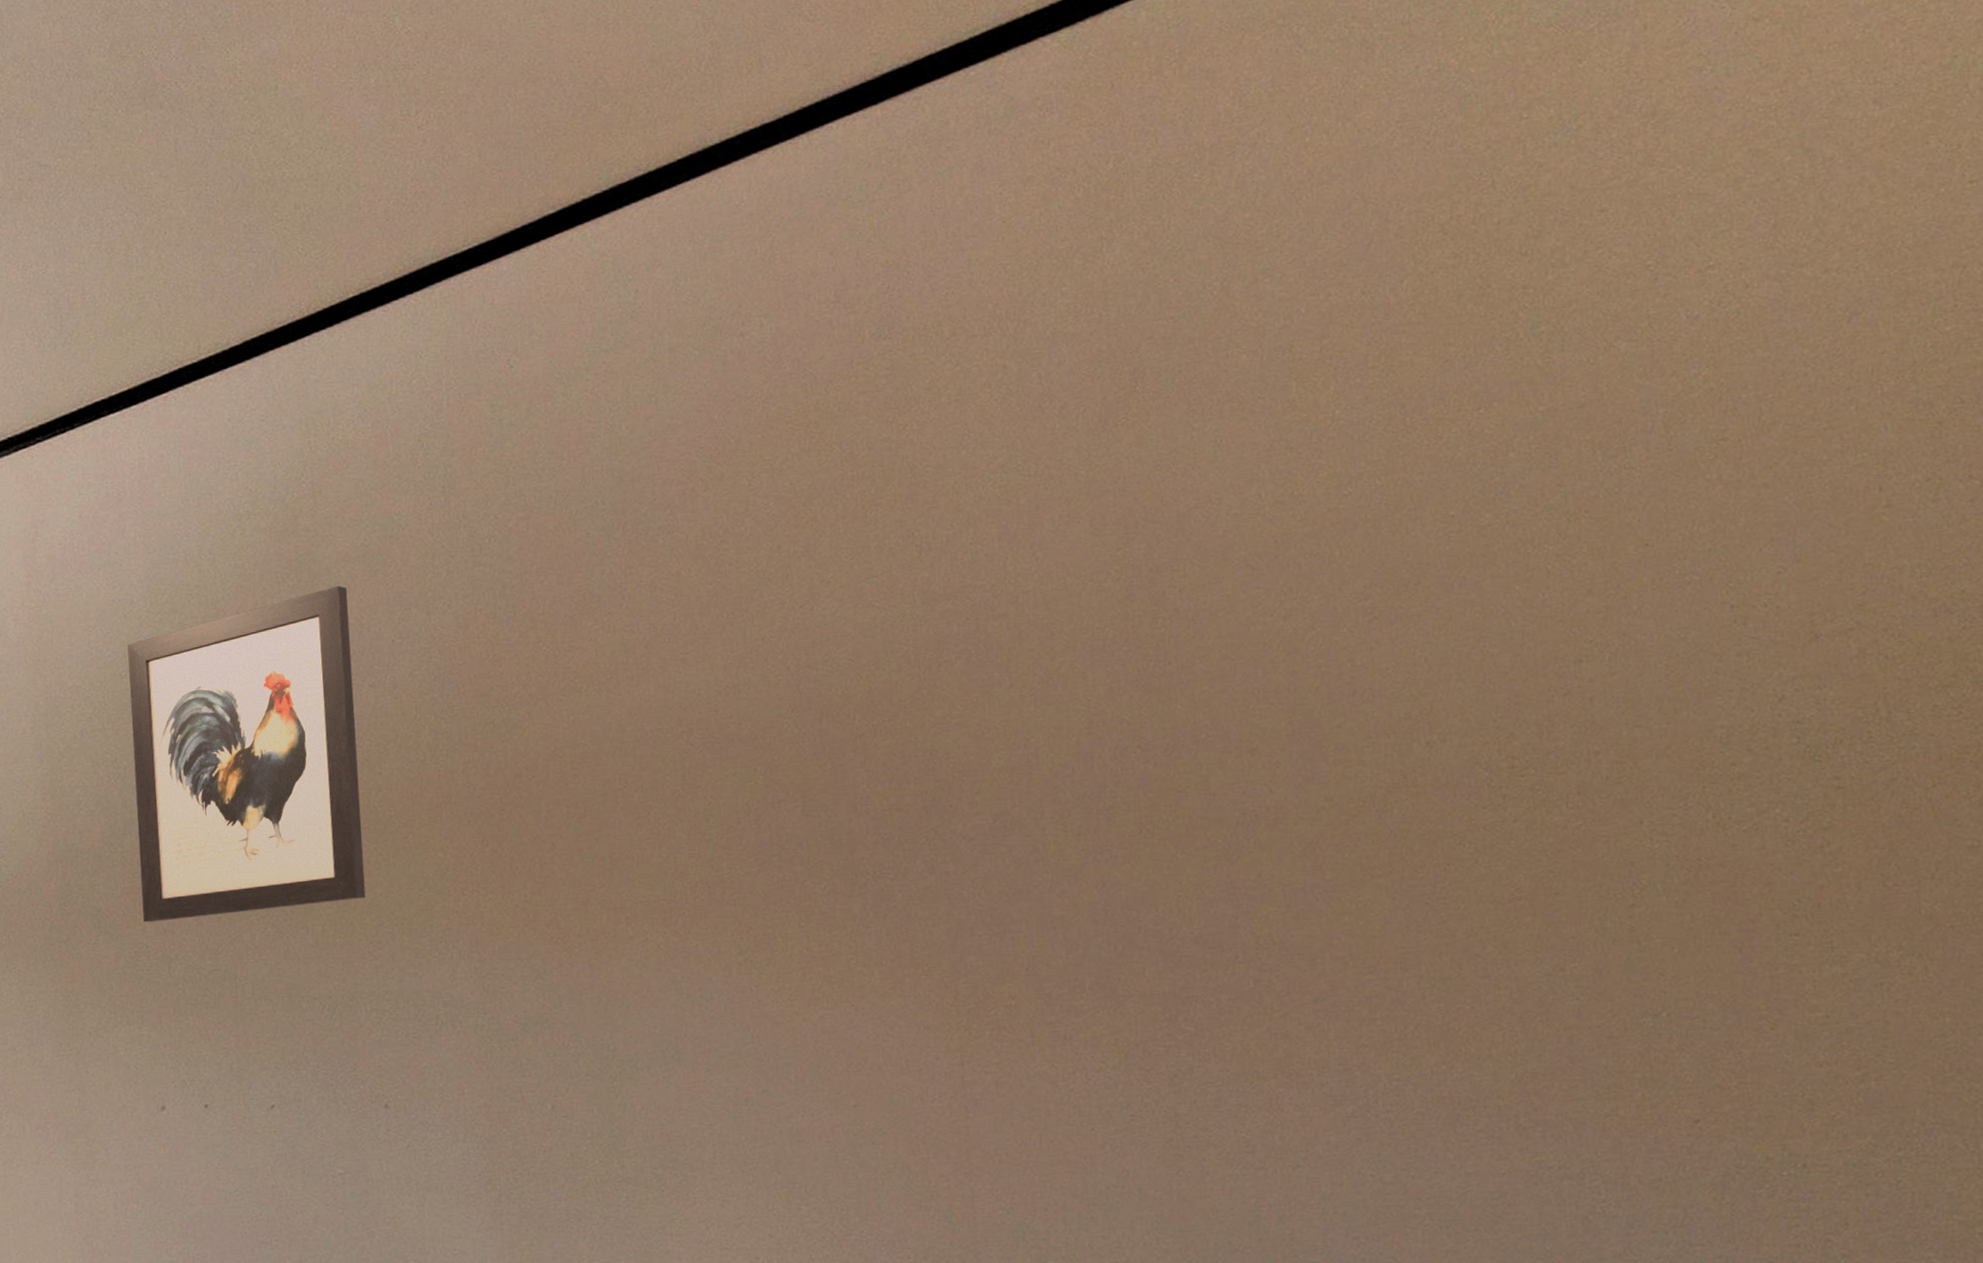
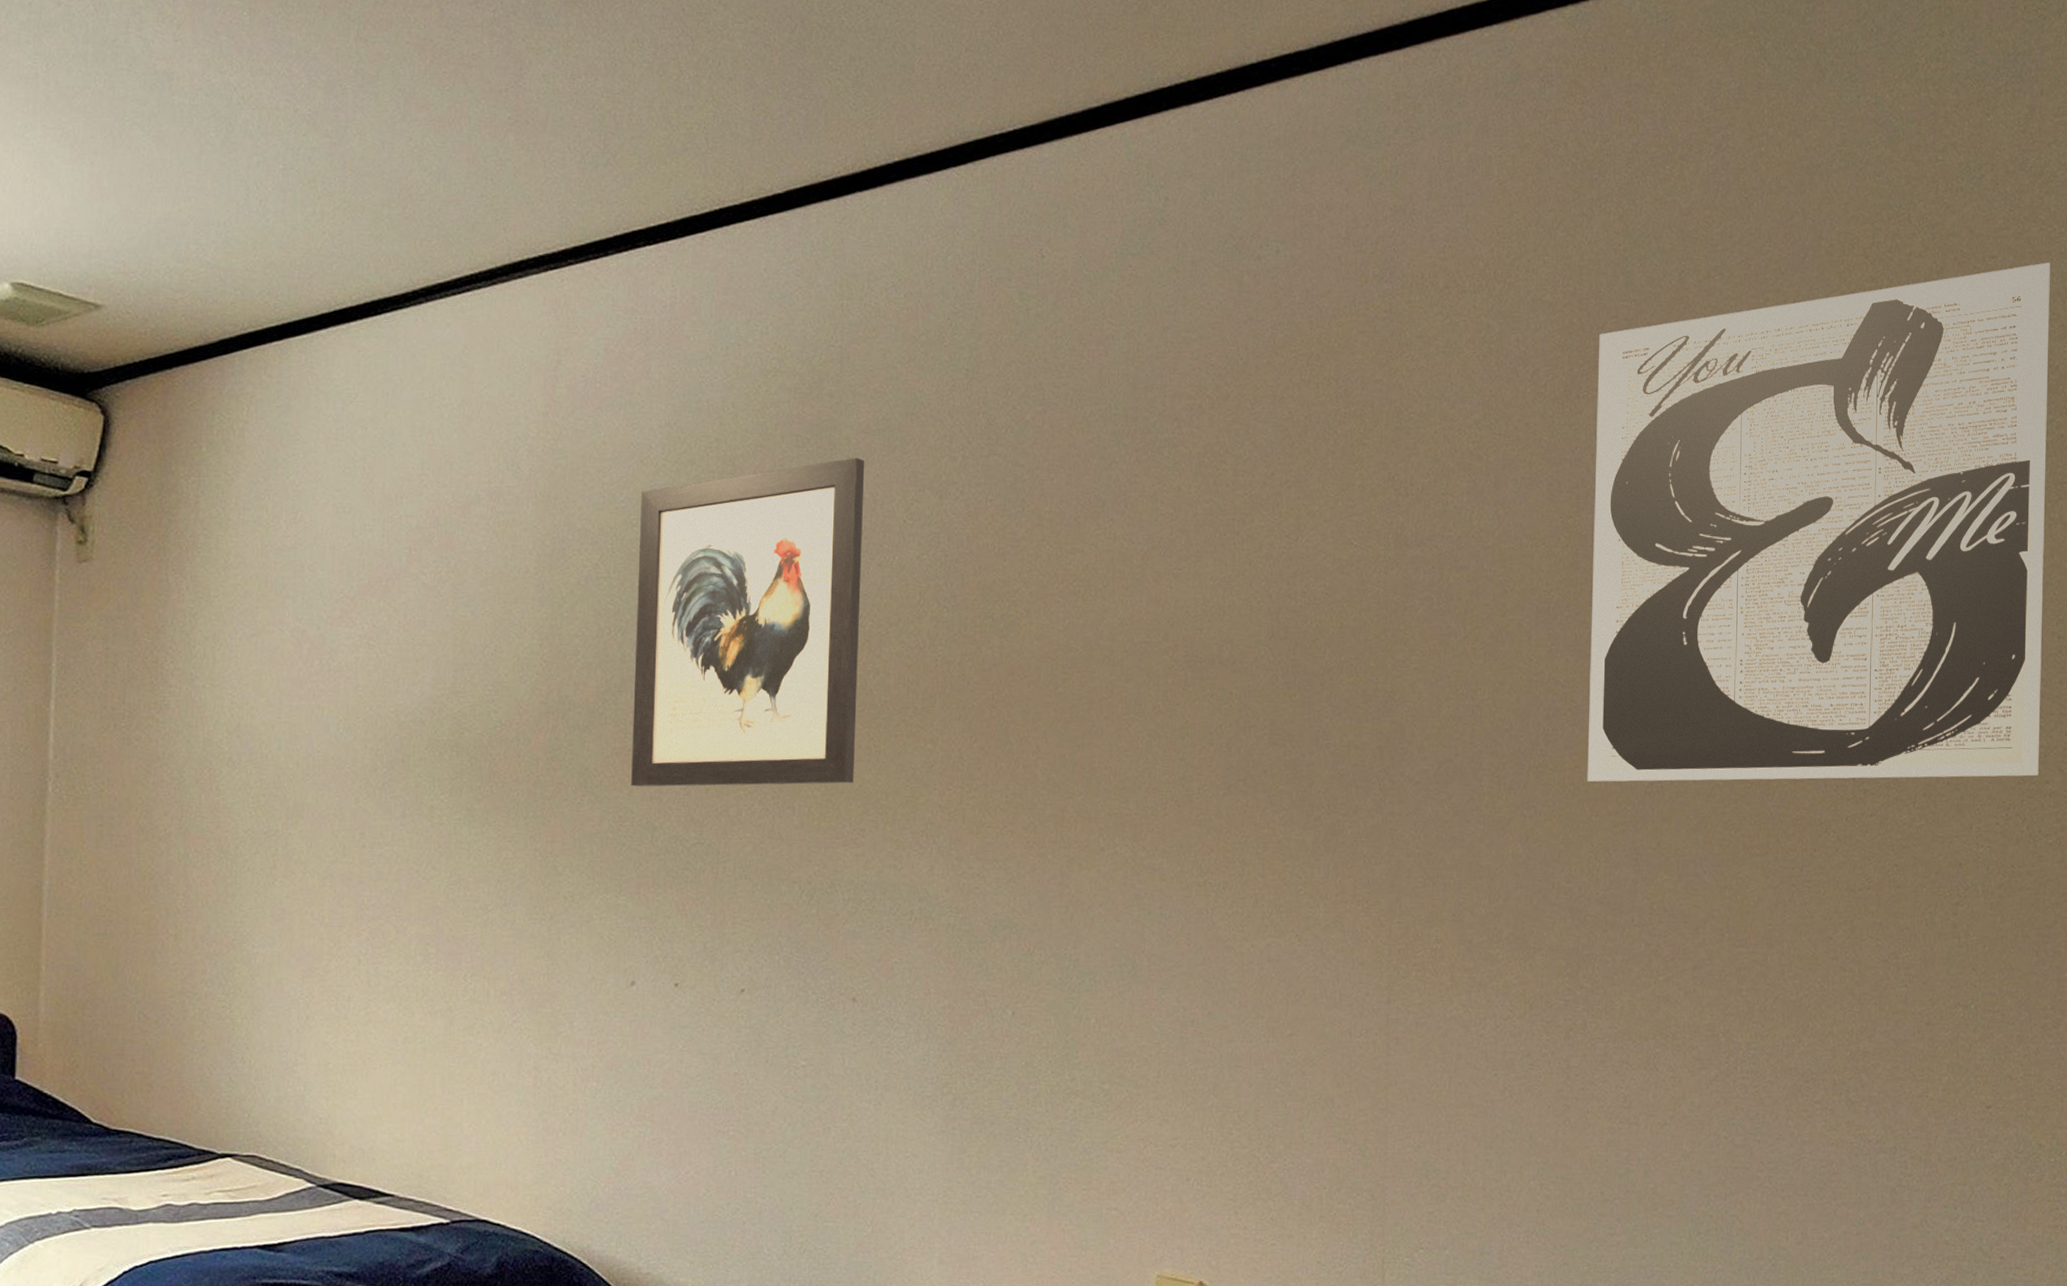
wall art: none [1134,206,1722,819] -> present [1587,262,2050,782]

